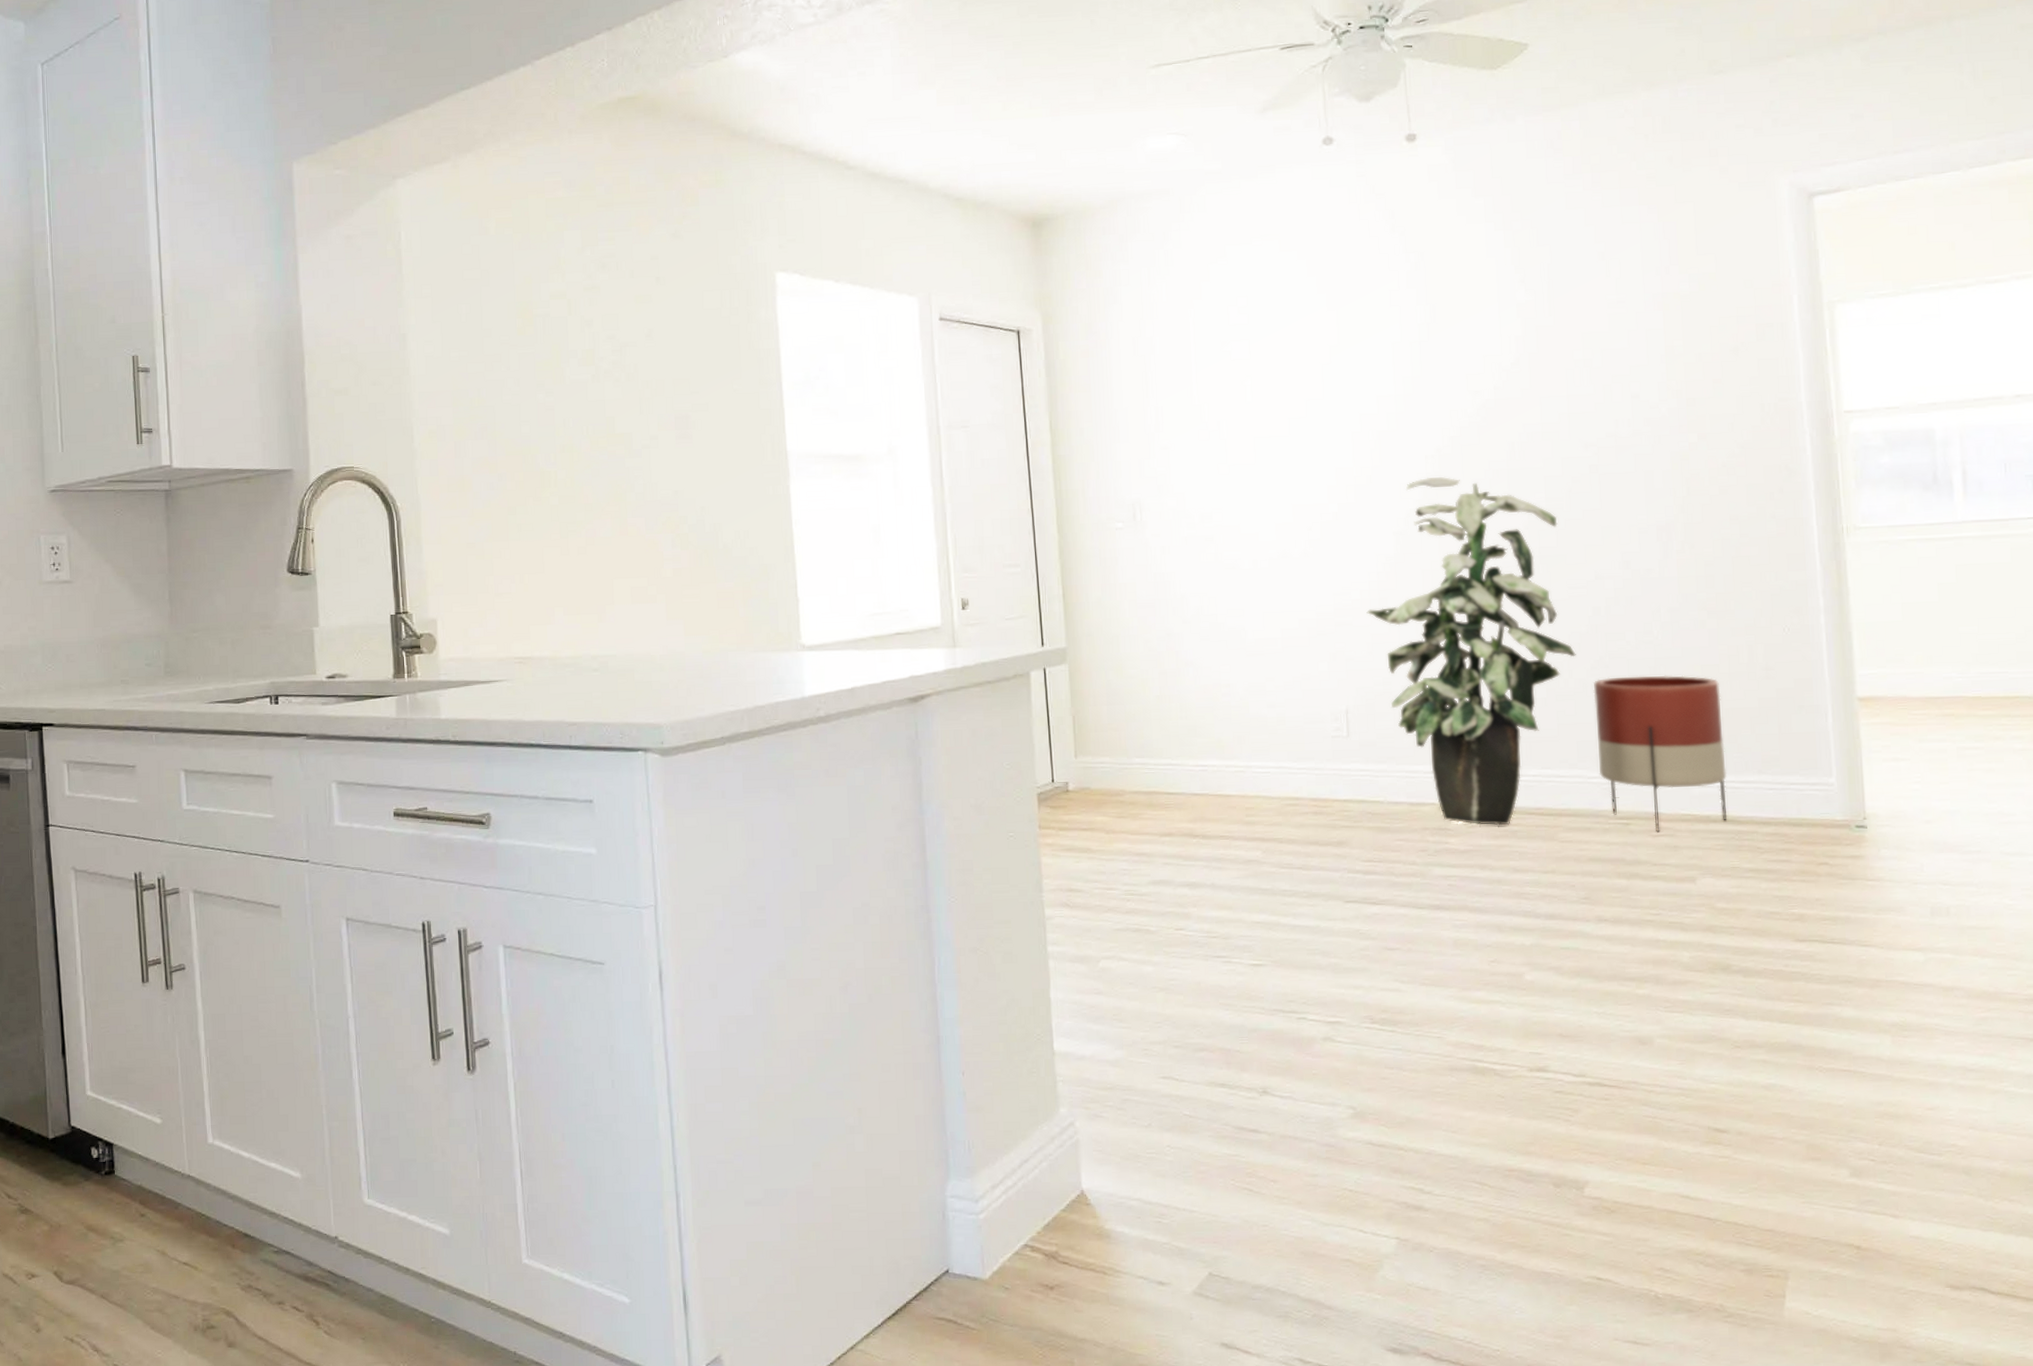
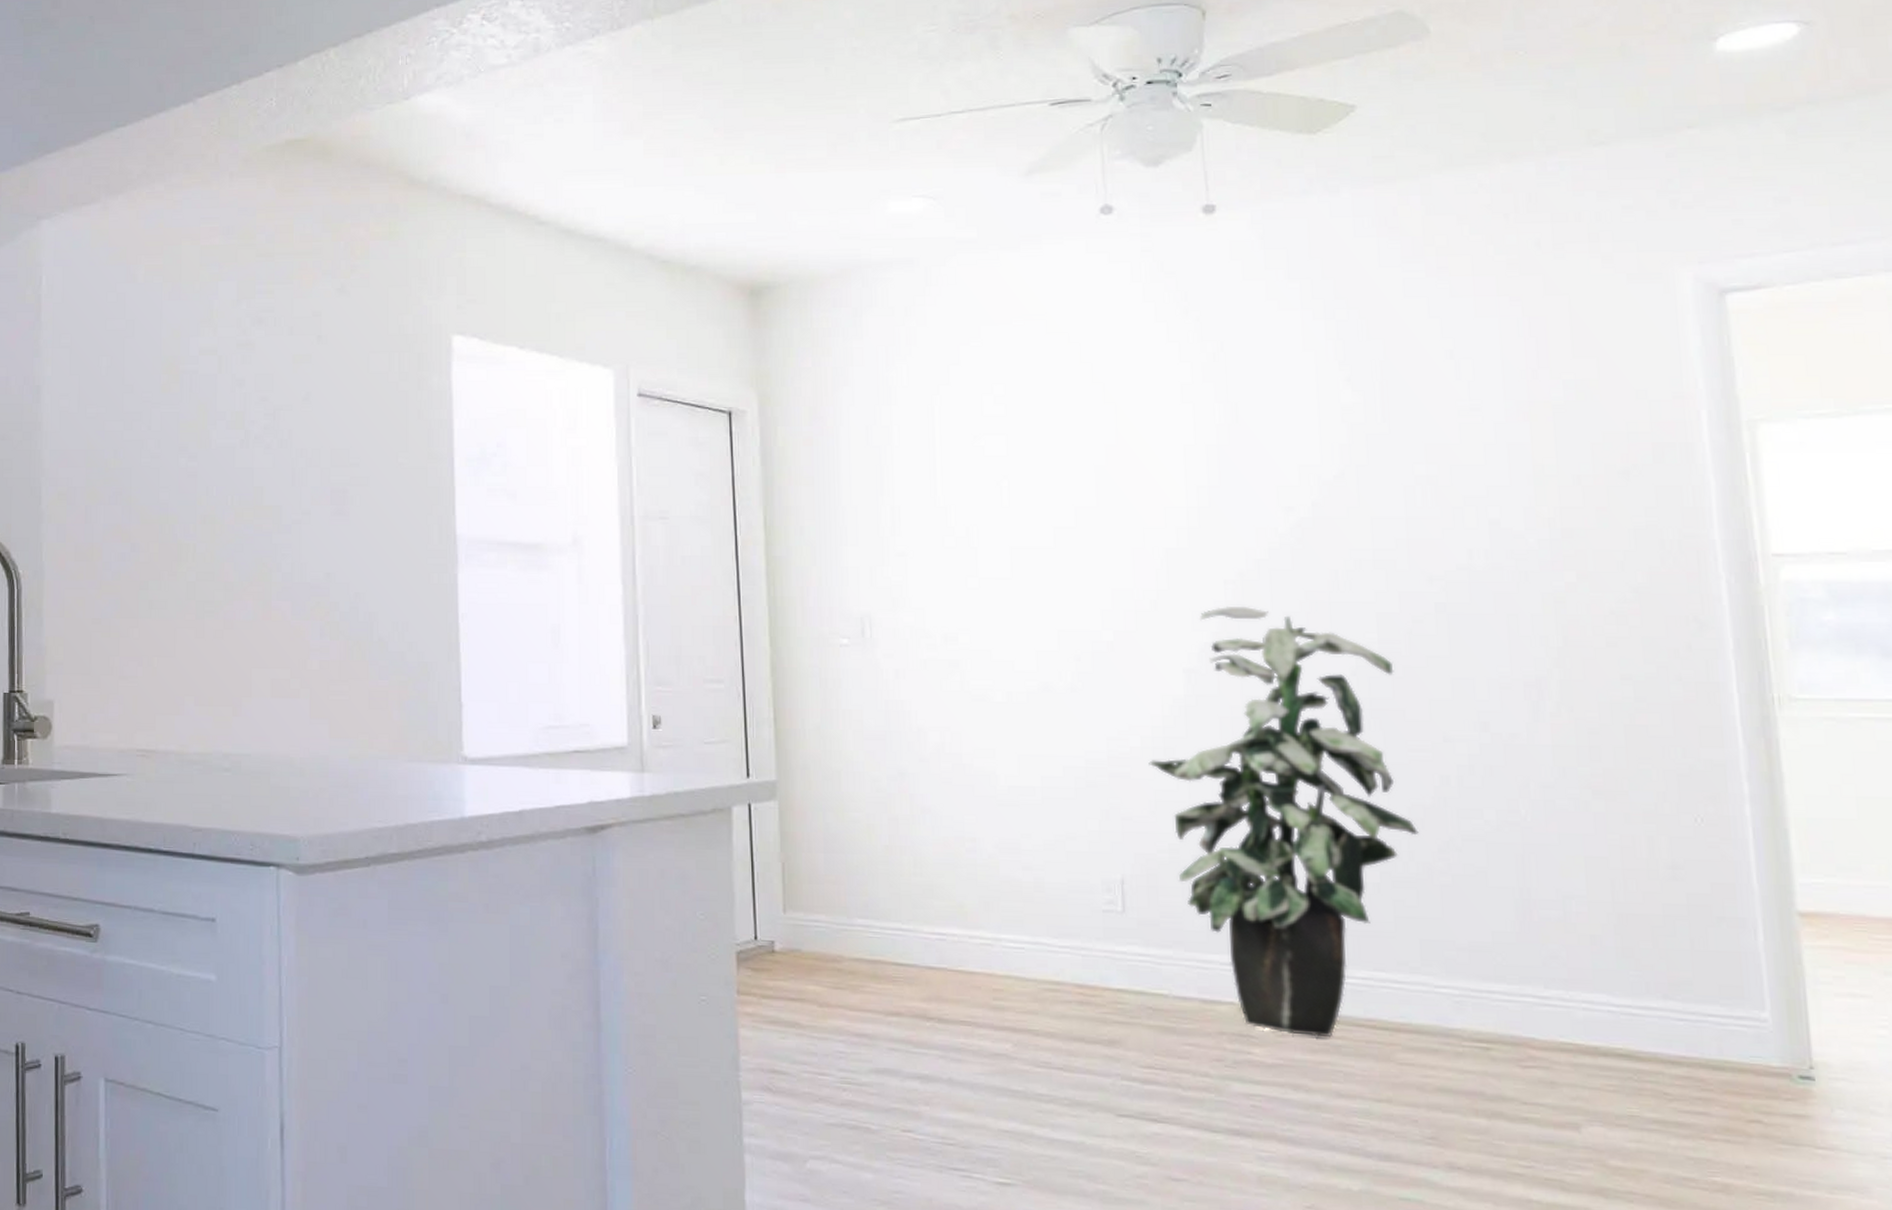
planter: present [1593,675,1728,833] -> none [1441,863,1623,1063]

